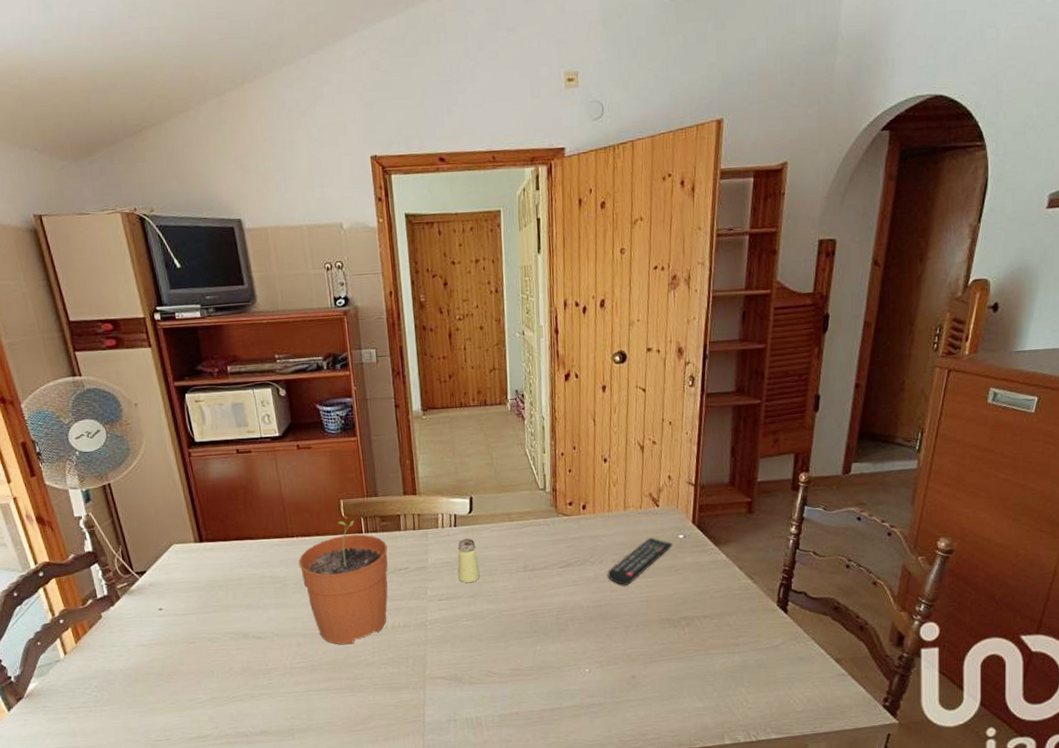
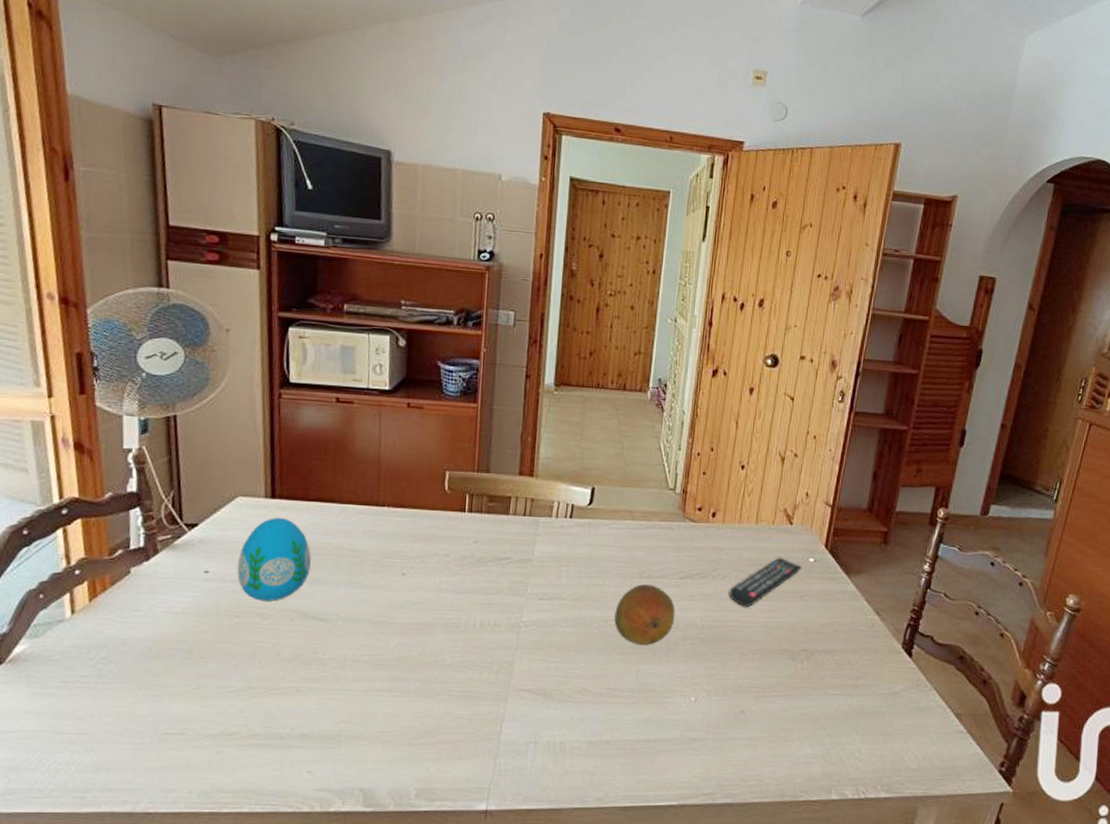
decorative egg: none [183,557,243,628] -> present [237,517,311,601]
plant pot: present [298,520,388,645] -> none [384,494,491,640]
saltshaker: present [458,538,480,583] -> none [565,533,591,584]
fruit: none [507,576,561,629] -> present [614,584,676,645]

